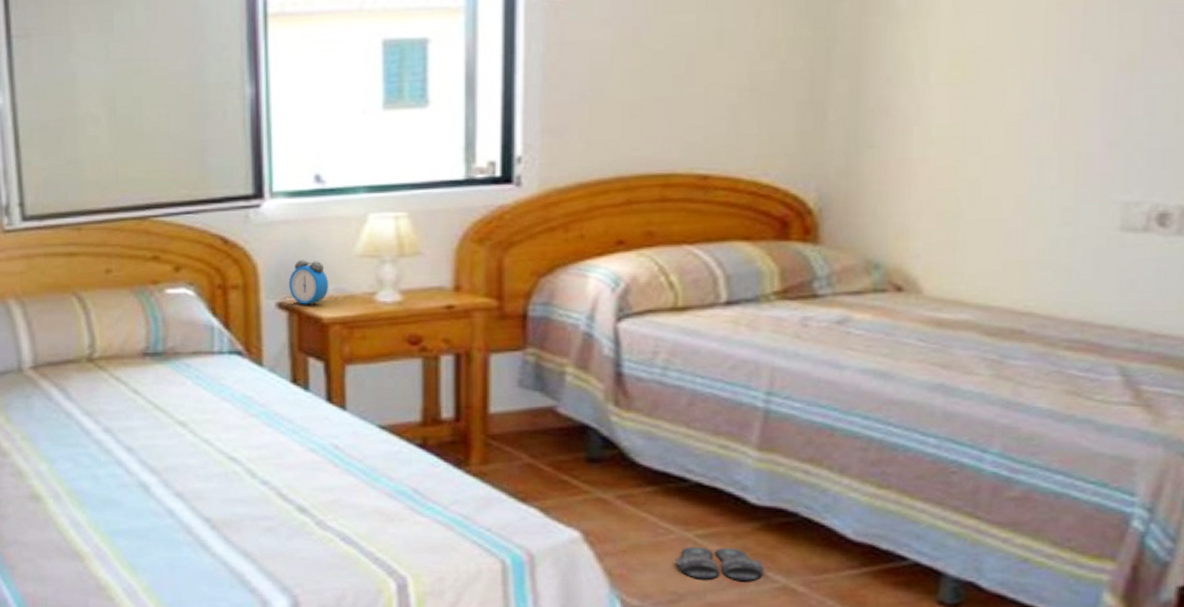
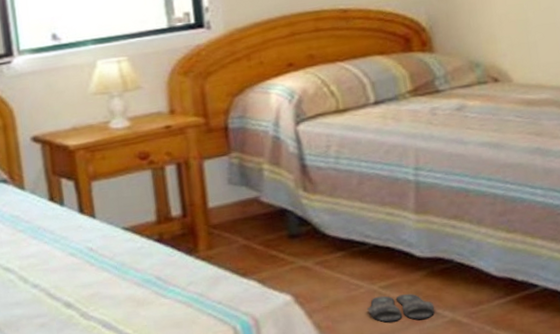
alarm clock: present [289,260,329,306] -> none [39,101,72,137]

